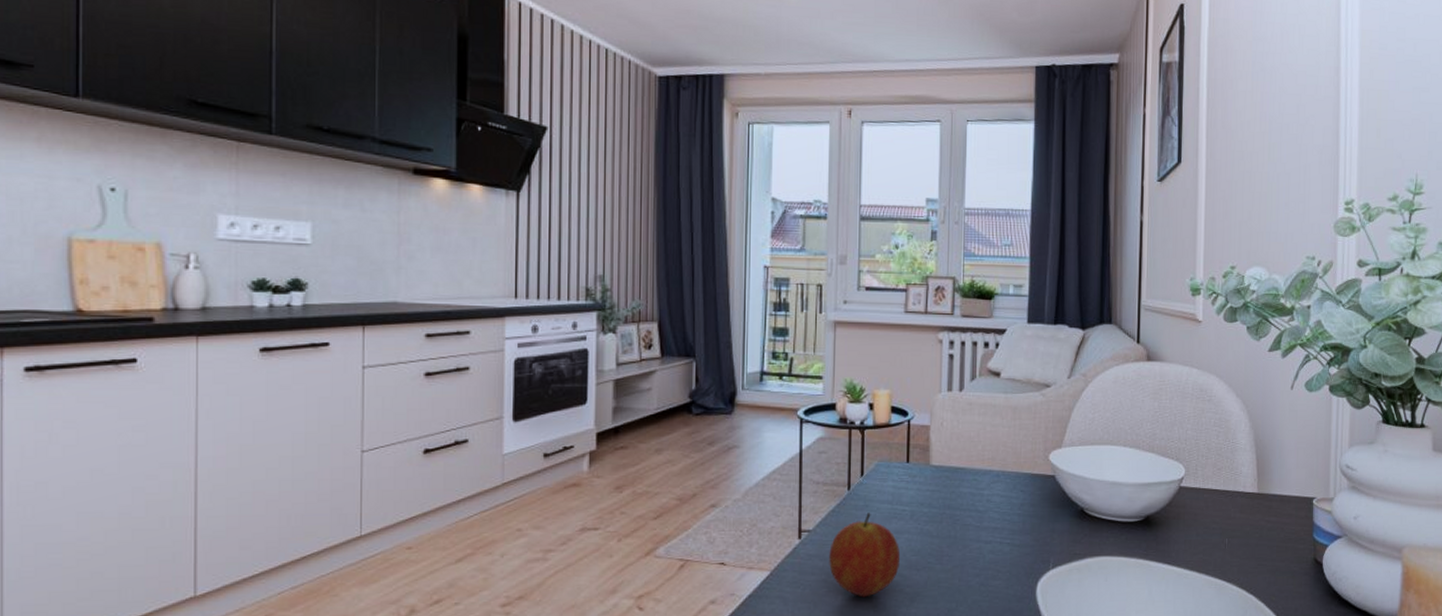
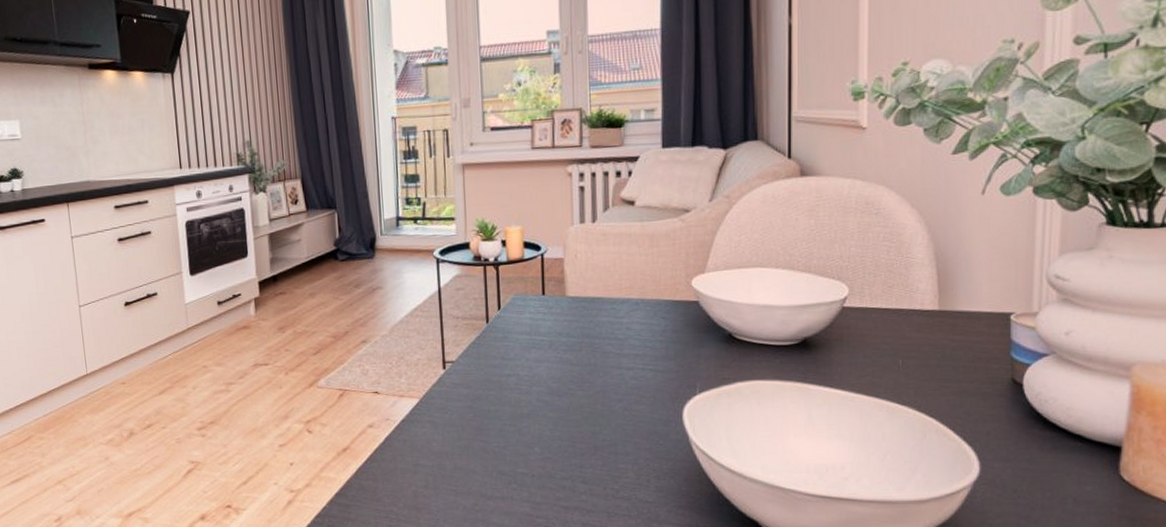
fruit: present [829,513,901,597] -> none [473,344,542,422]

